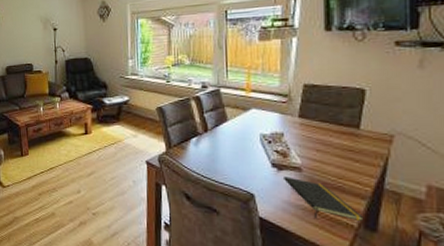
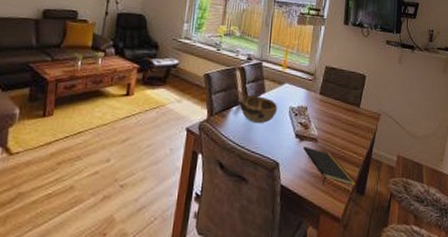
decorative bowl: none [199,125,246,154] -> present [239,95,278,124]

